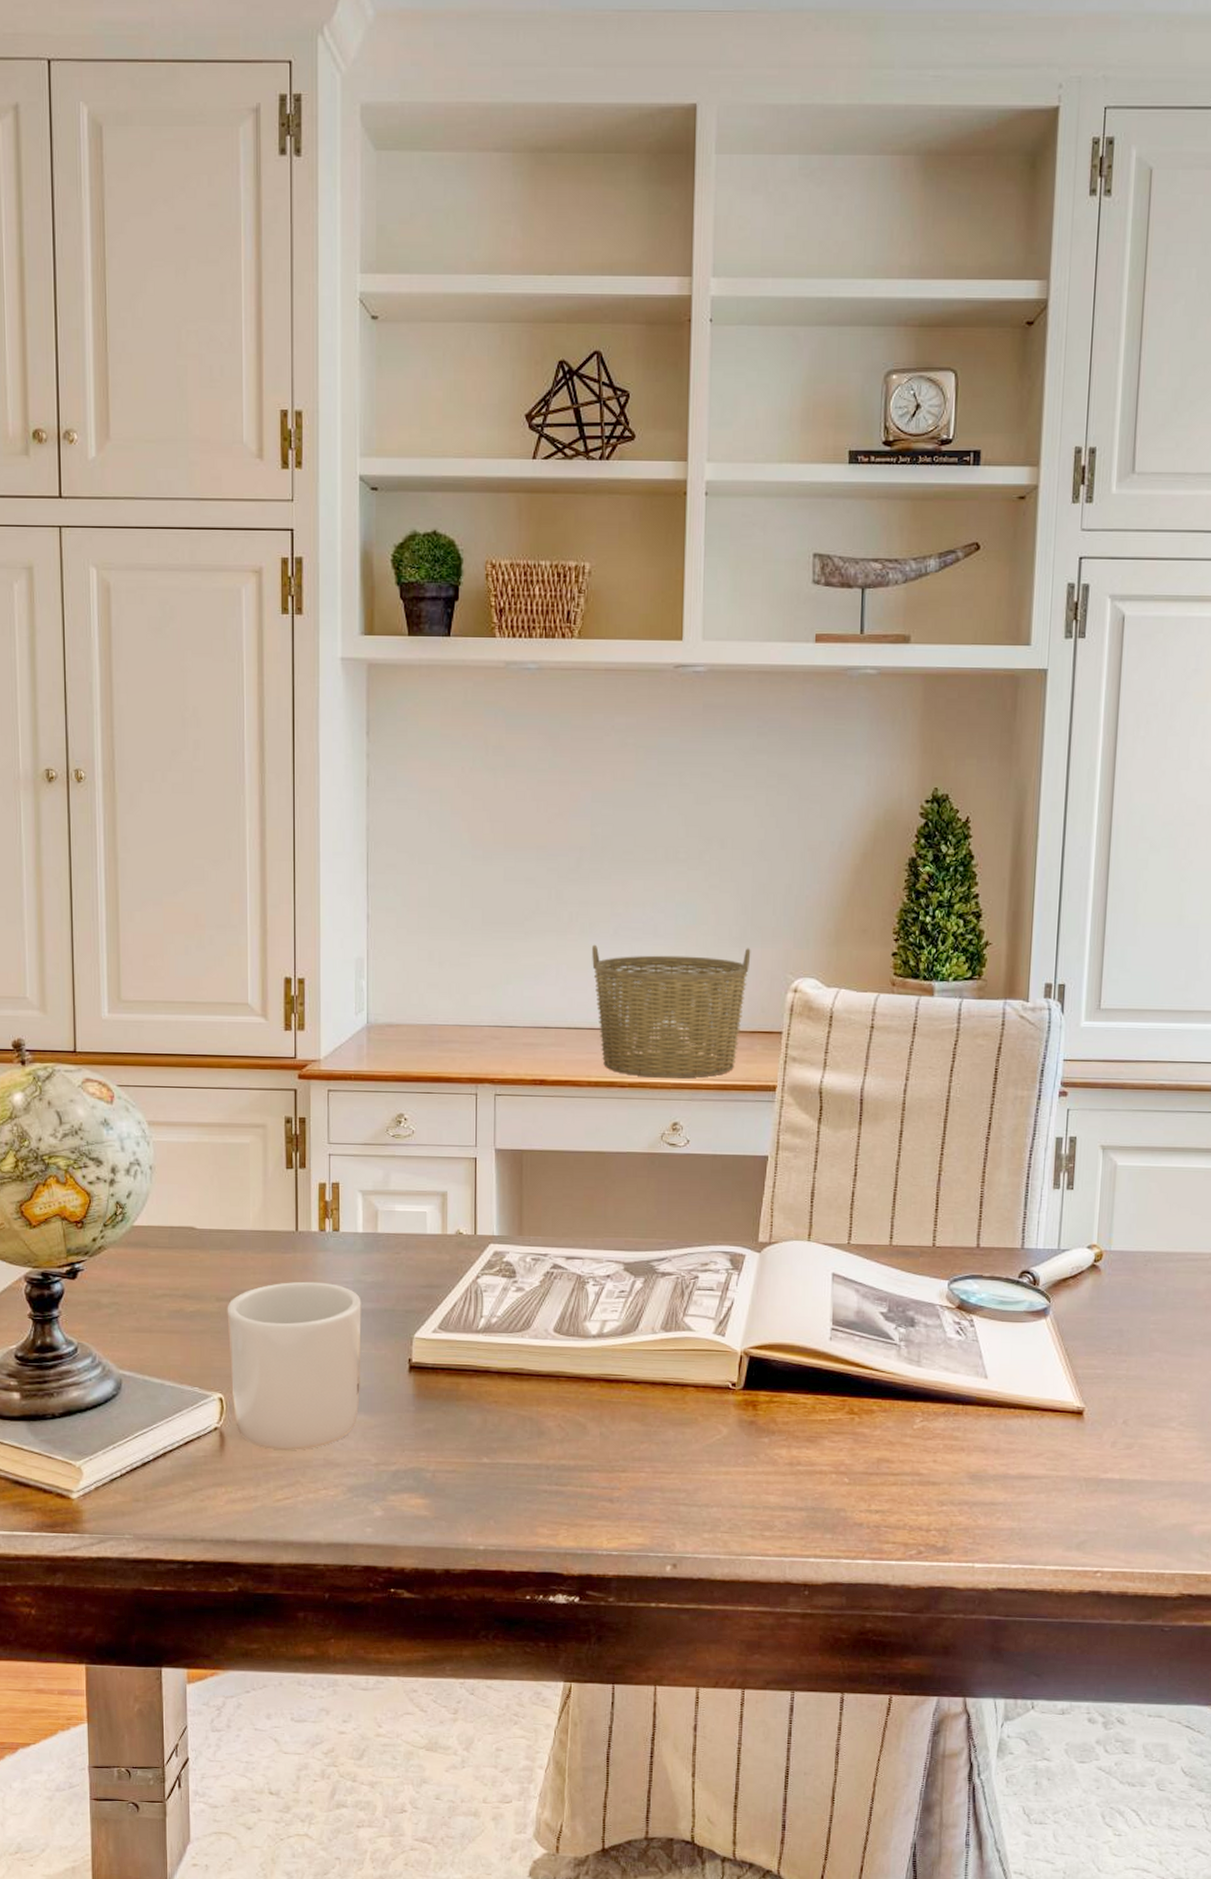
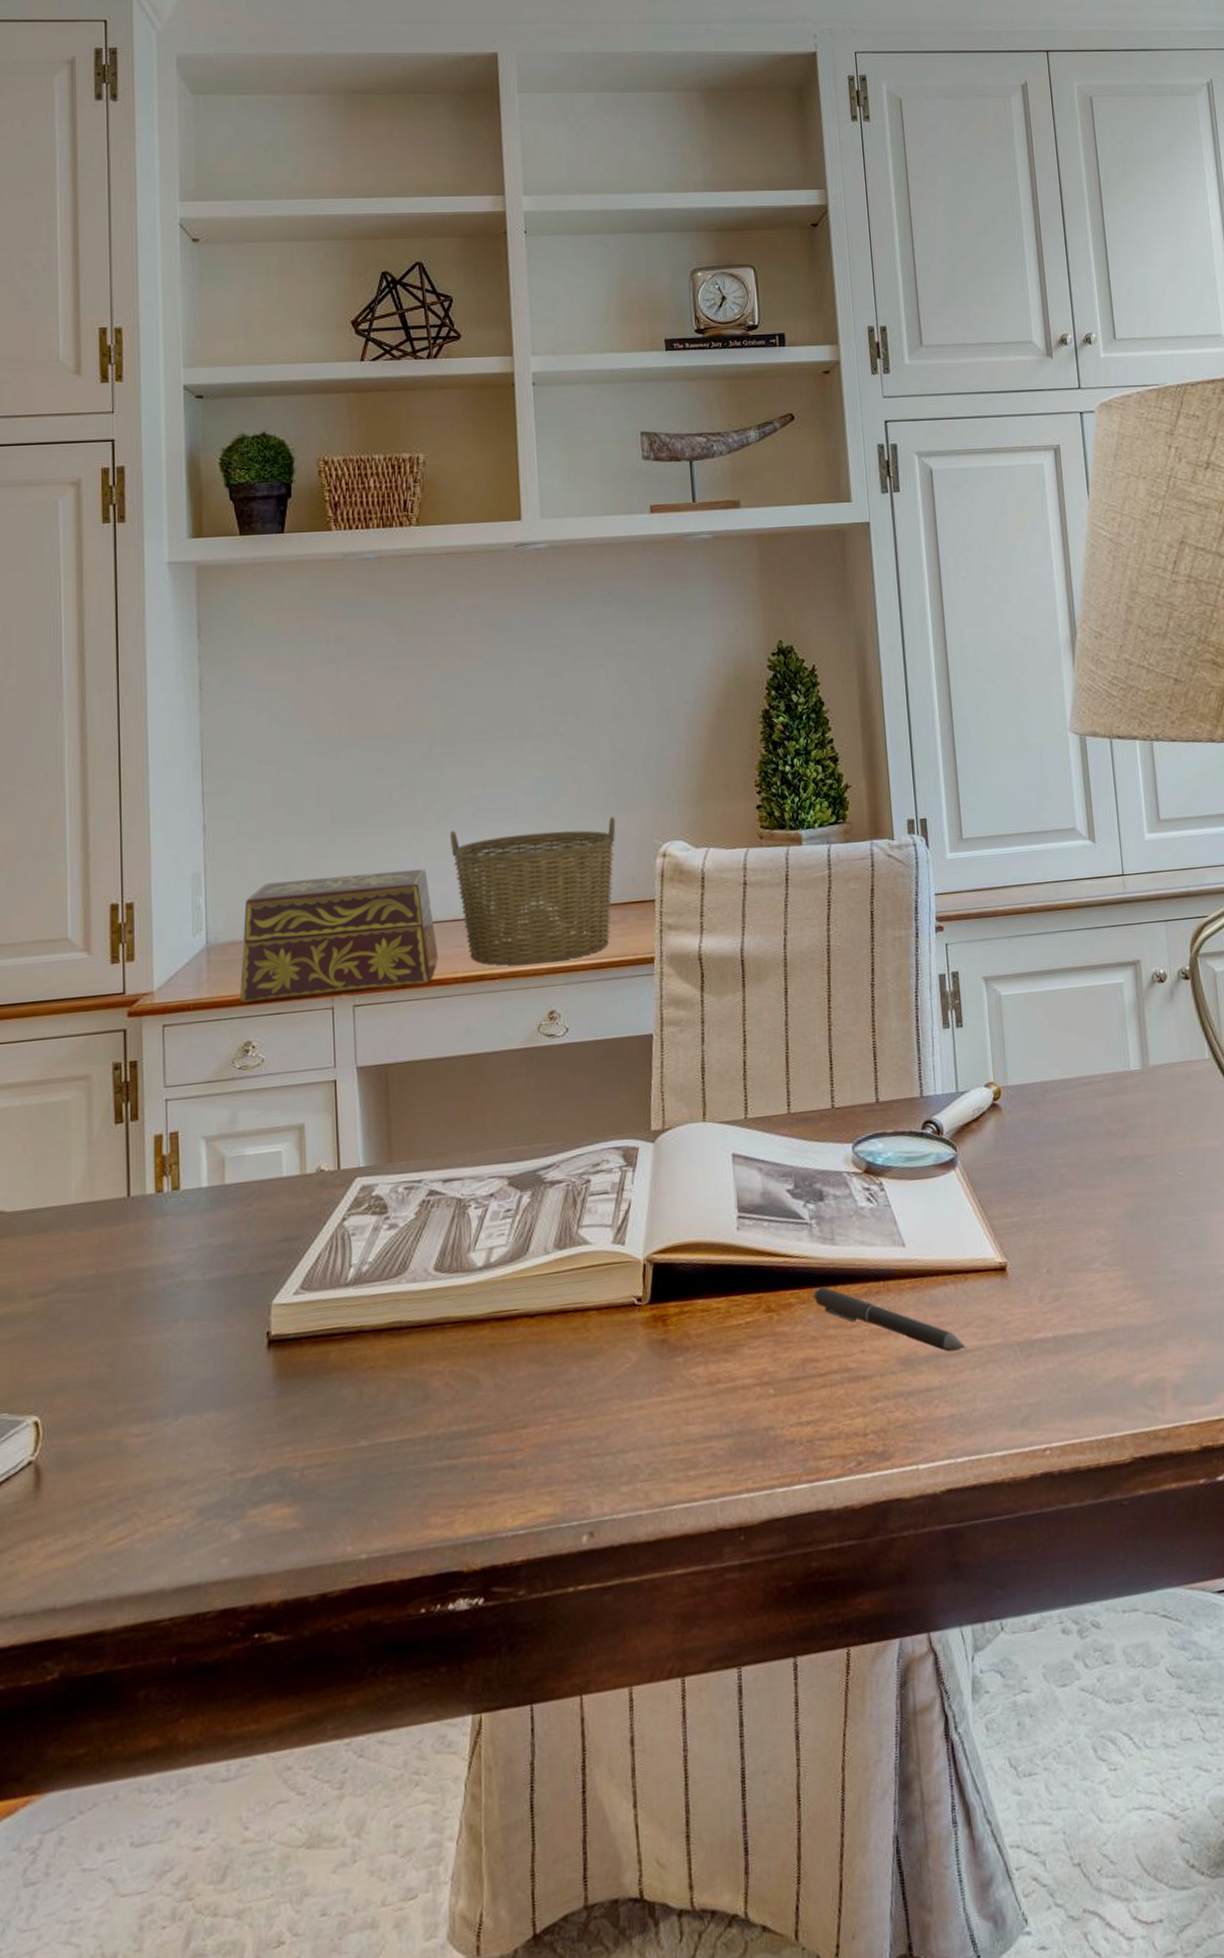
mug: present [227,1281,361,1450] -> none [43,1254,210,1478]
decorative box: none [396,974,574,1084] -> present [240,868,439,1003]
pen: none [894,1401,1034,1476] -> present [813,1287,966,1352]

